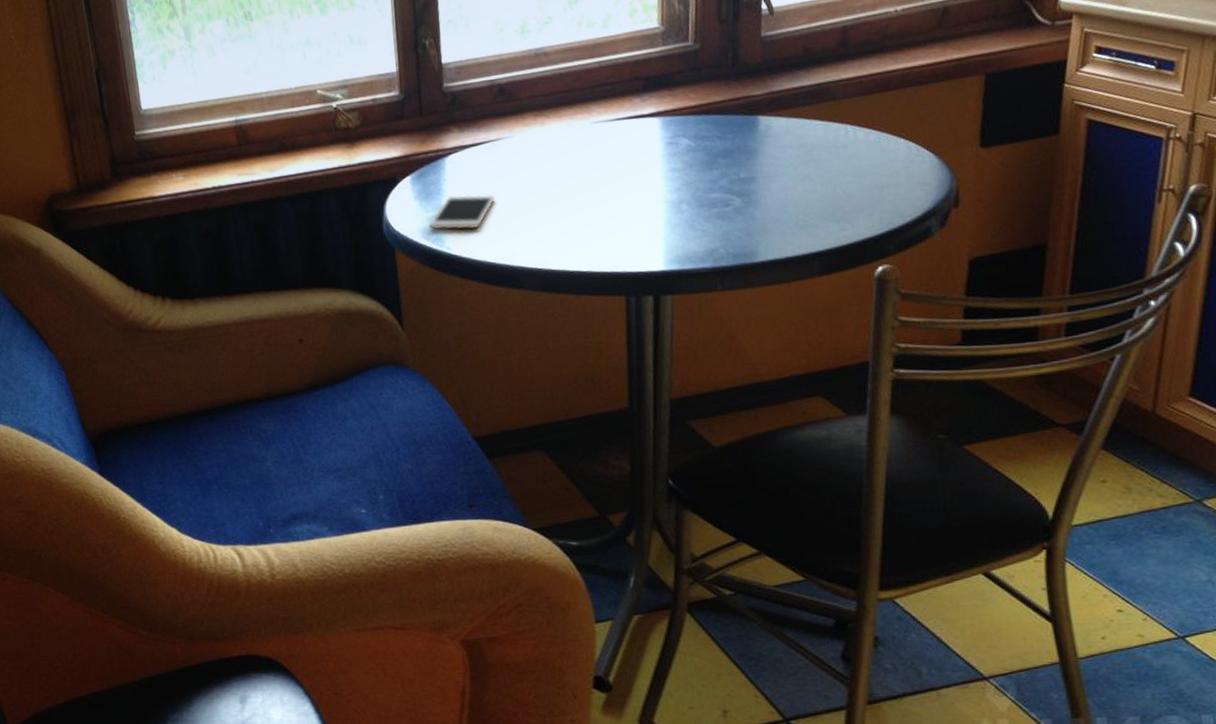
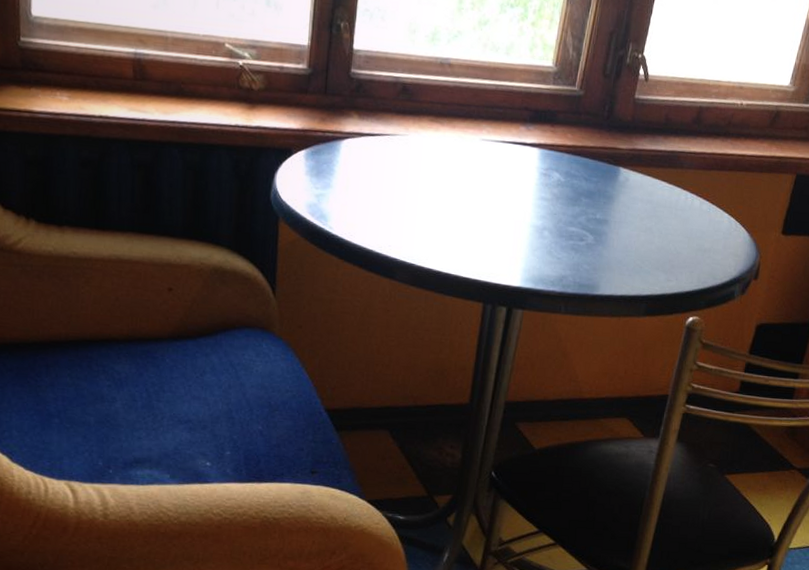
cell phone: present [429,194,496,230] -> none [316,178,382,214]

